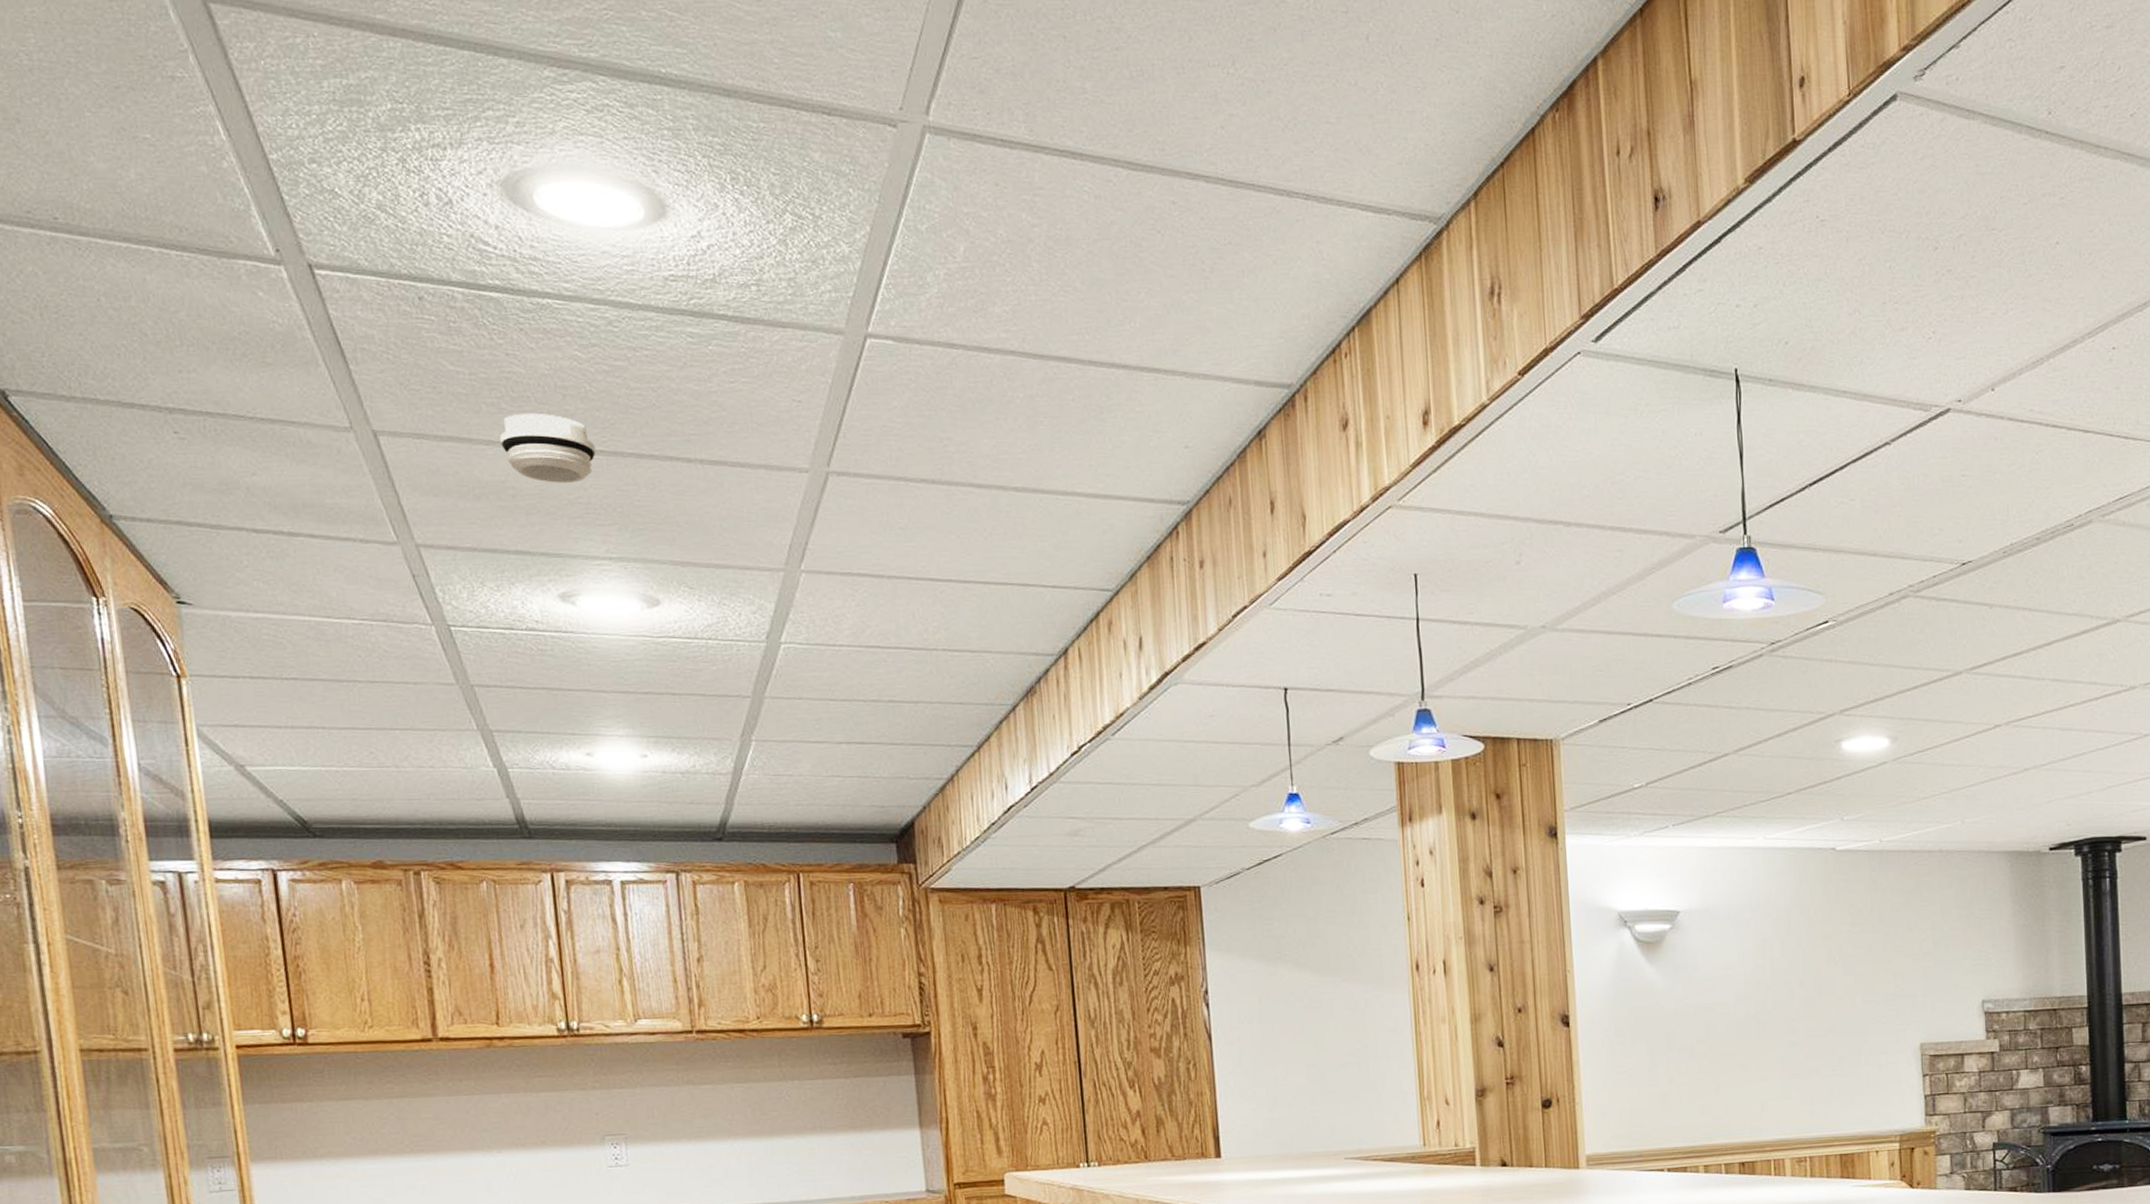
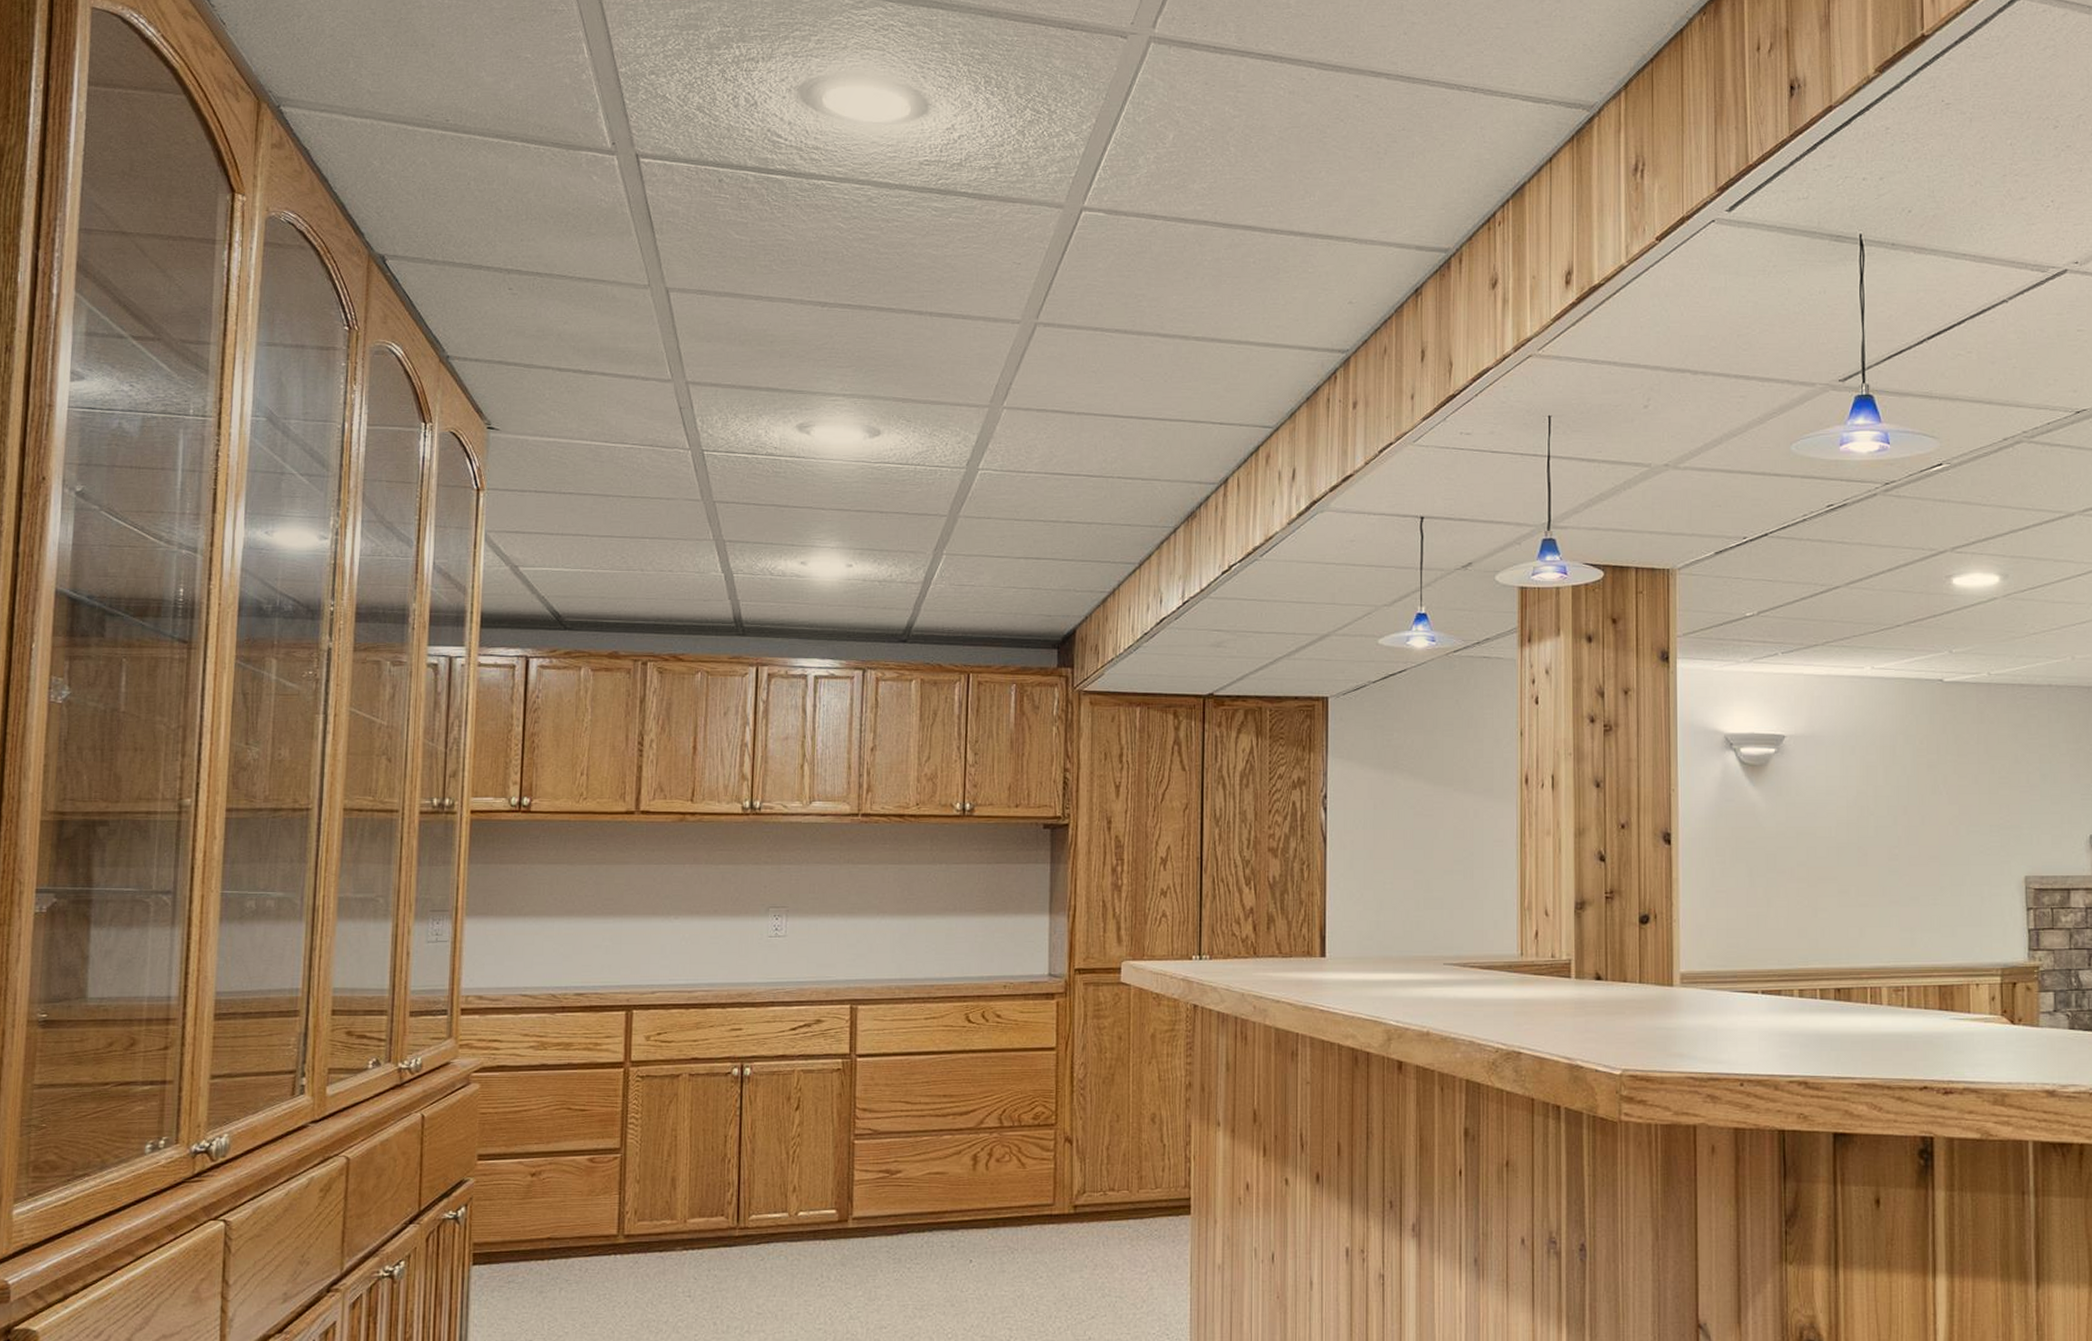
smoke detector: present [500,414,596,483] -> none [767,274,844,331]

